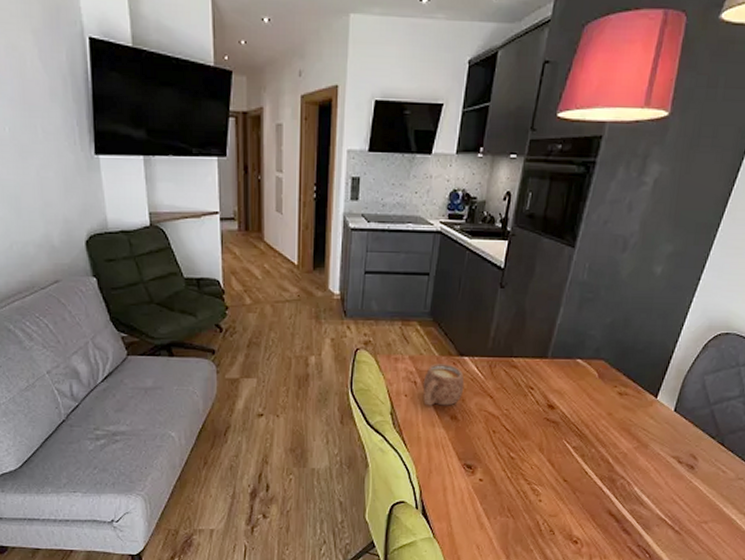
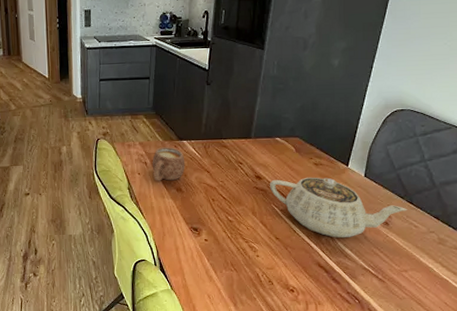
teapot: none [563,409,717,483] -> present [270,177,407,239]

